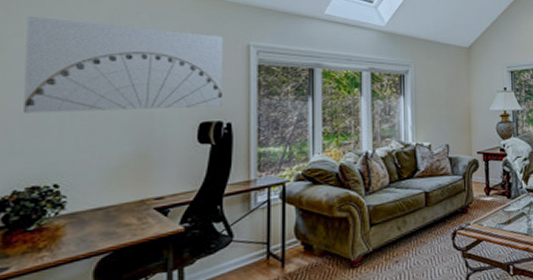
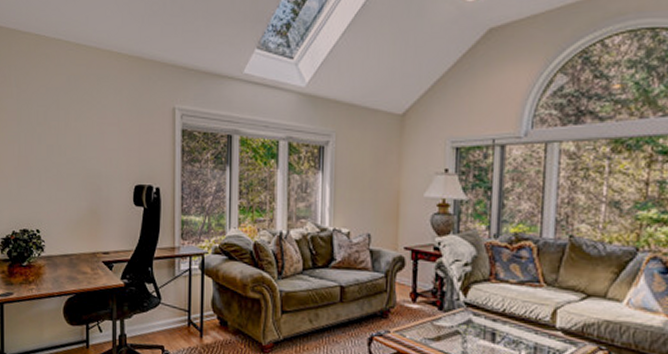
wall art: present [24,16,224,114] -> none [15,79,154,170]

